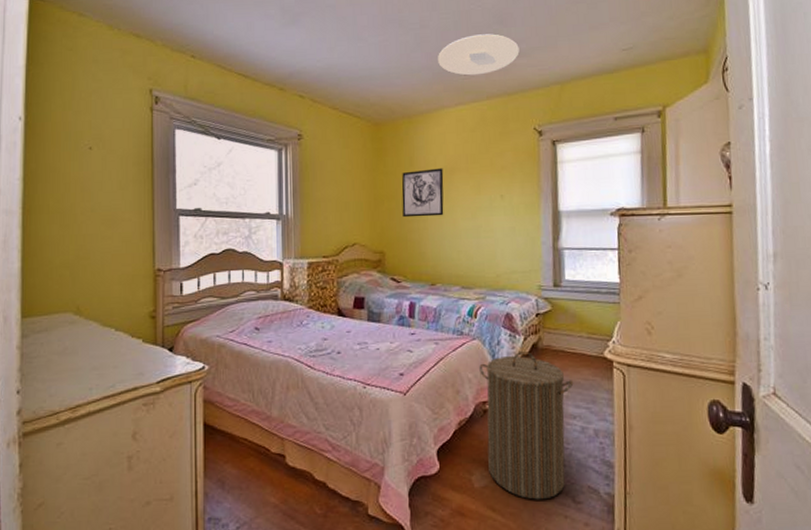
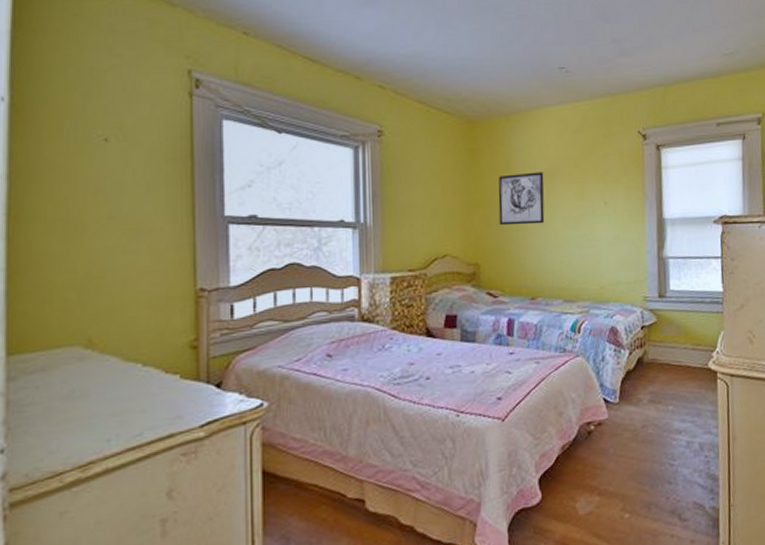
ceiling light: present [438,34,520,76] -> none [537,29,623,73]
laundry hamper: present [479,350,574,500] -> none [583,365,679,522]

